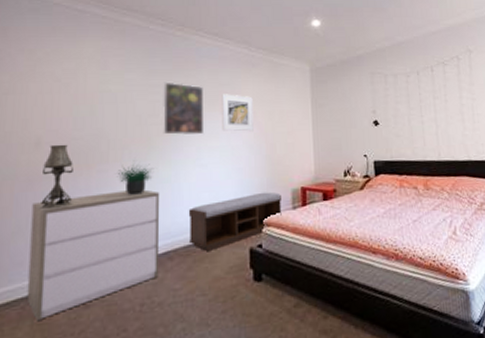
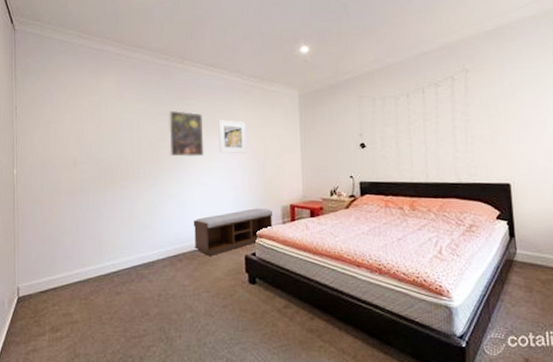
dresser: present [26,189,160,322] -> none [74,203,172,302]
table lamp: present [39,144,73,210] -> none [79,164,103,217]
potted plant: present [117,164,153,195] -> none [135,181,163,207]

